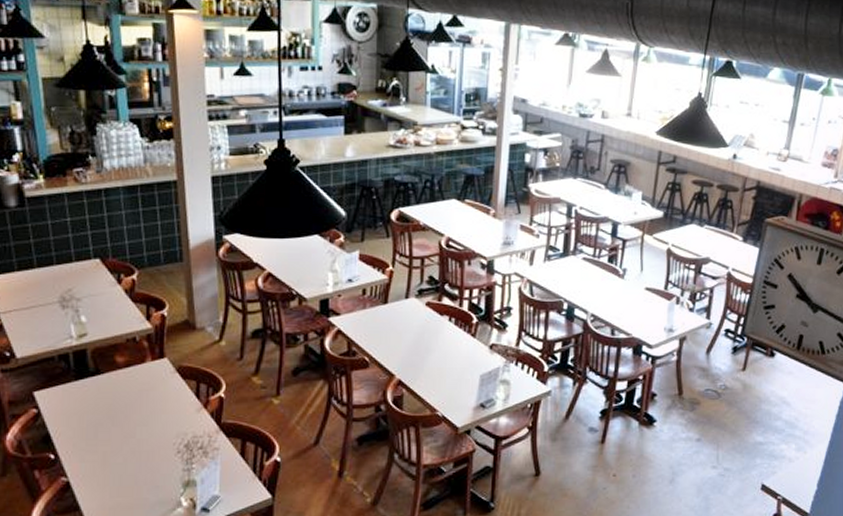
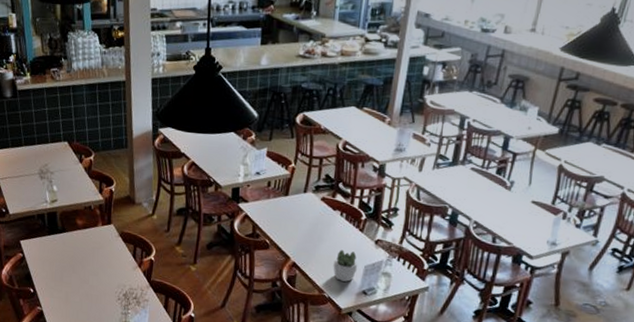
succulent plant: none [445,359,473,395] -> present [333,249,358,282]

